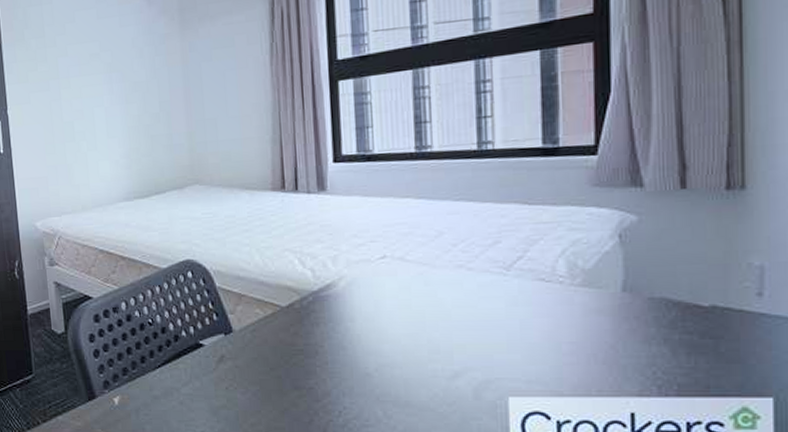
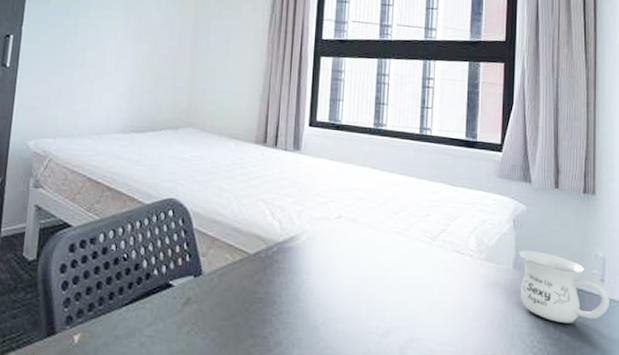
mug: none [630,268,772,349] -> present [519,250,609,323]

